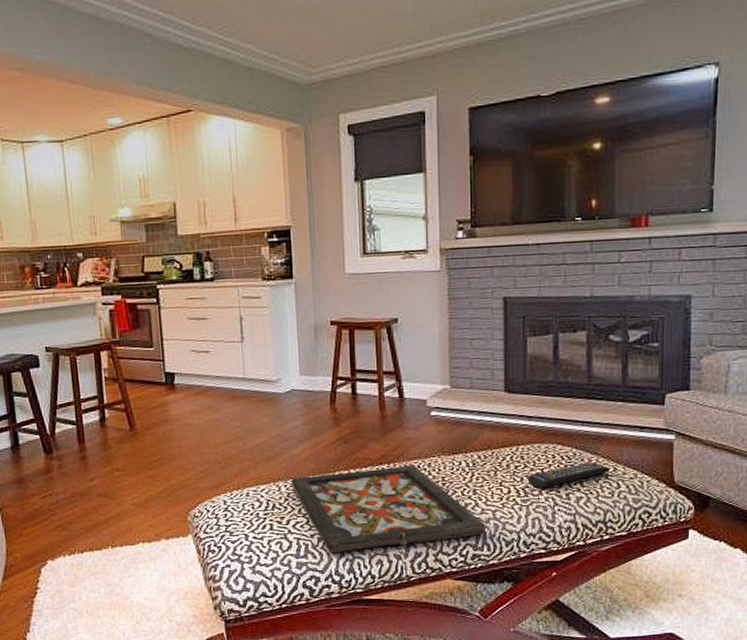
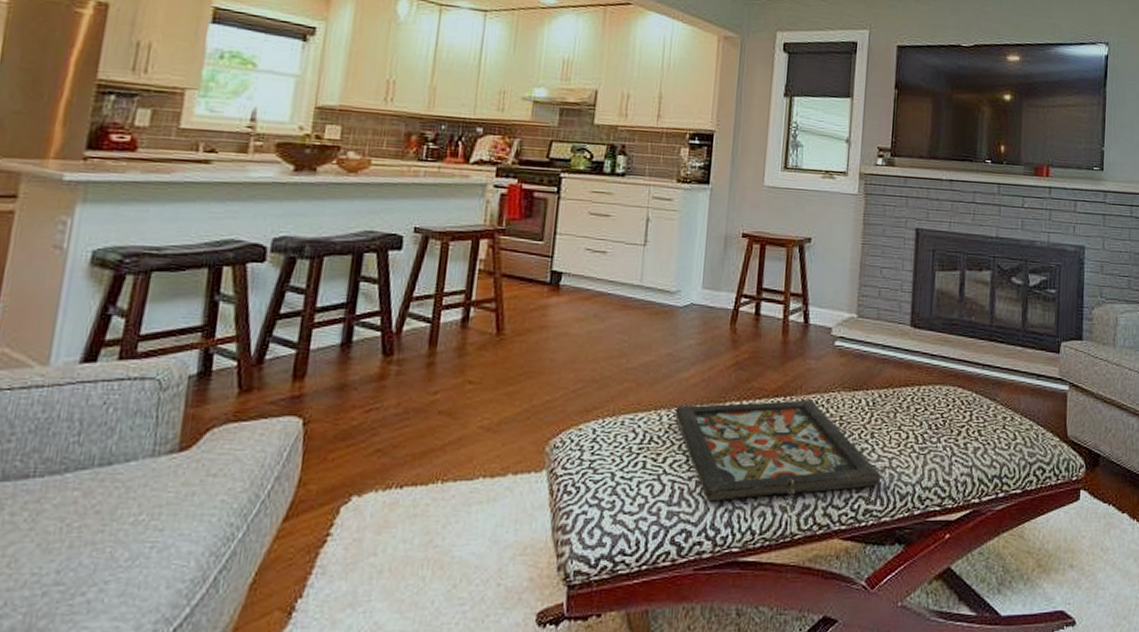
remote control: present [527,461,610,488] -> none [926,408,1007,435]

